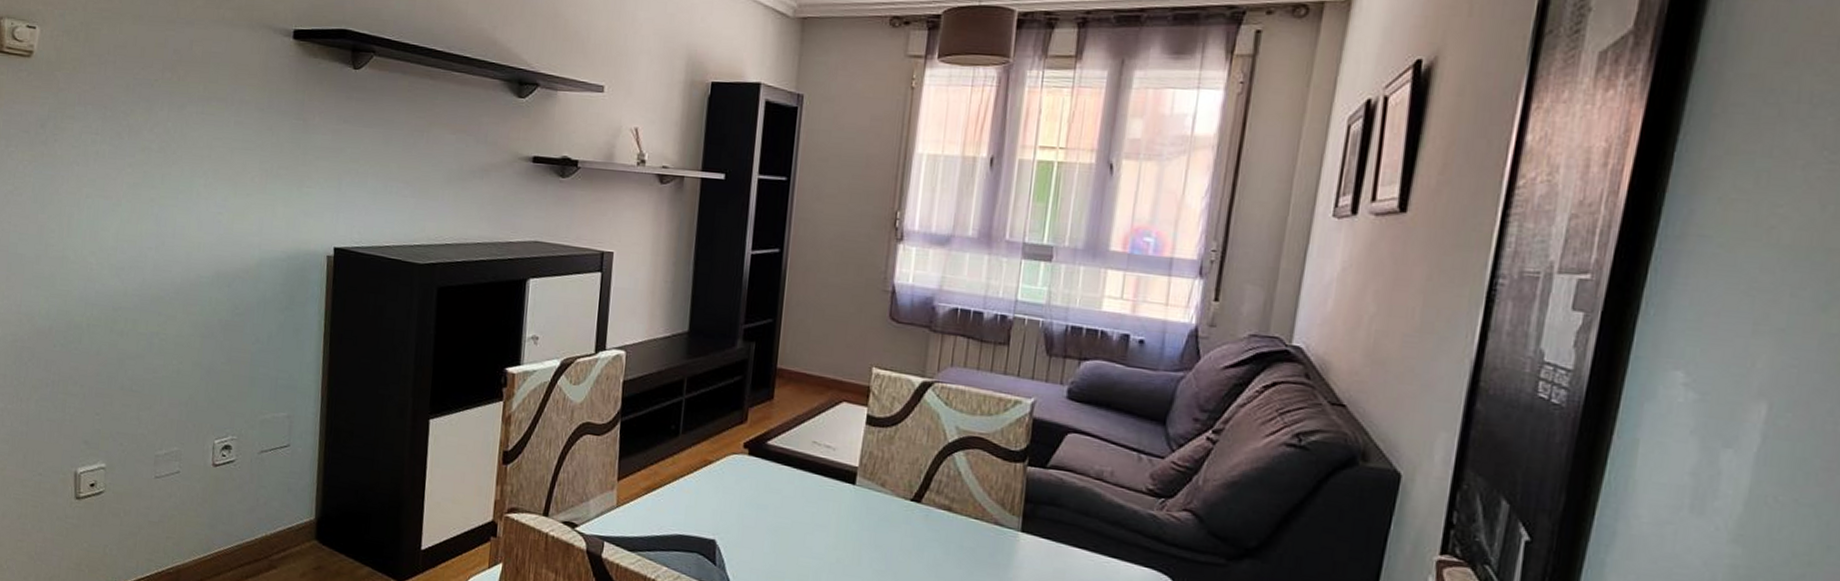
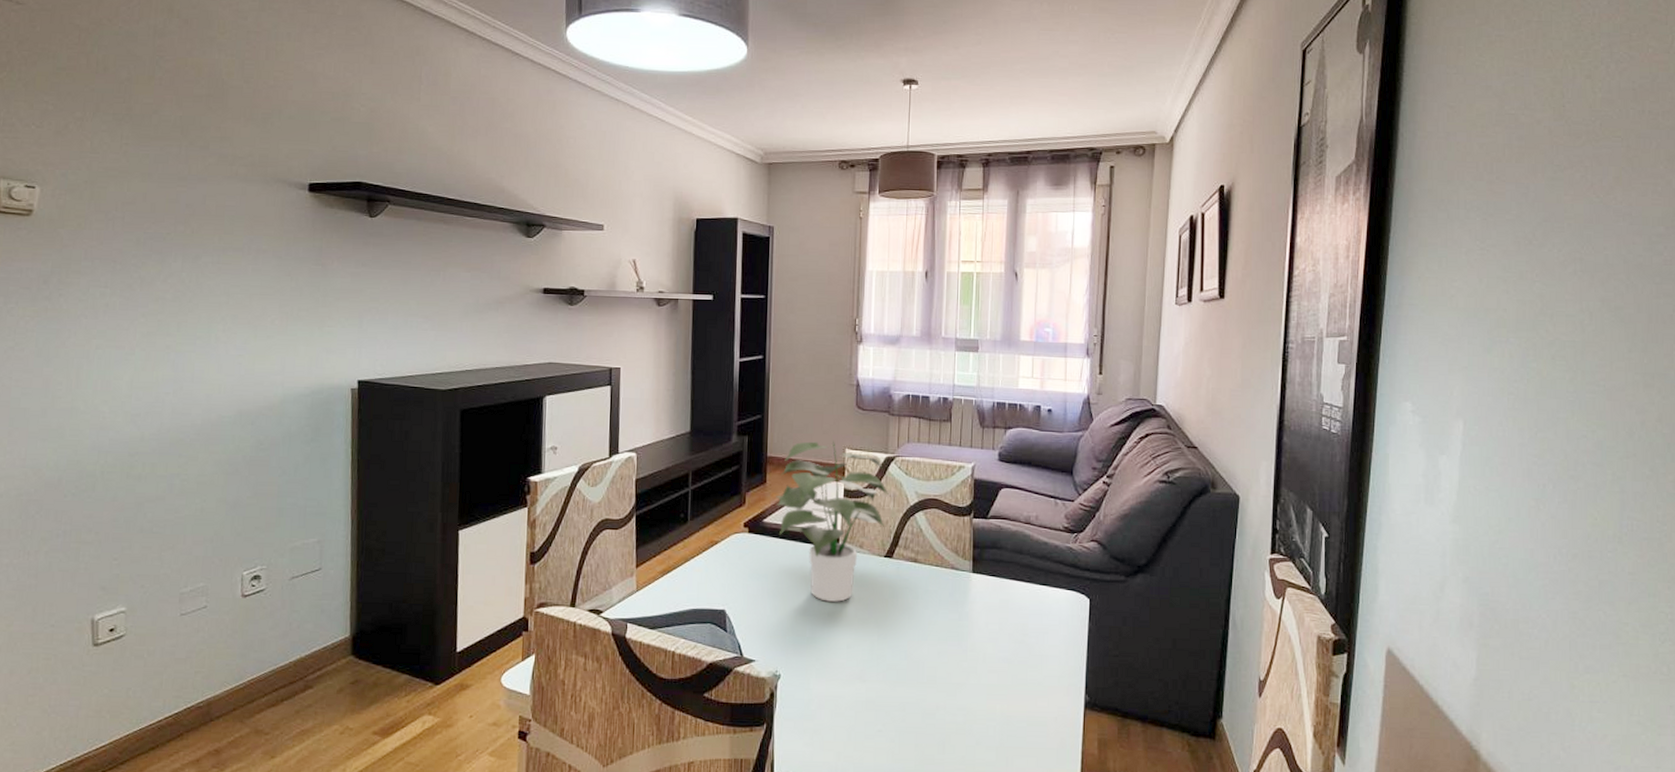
potted plant: none [784,355,922,548] -> present [776,441,889,602]

